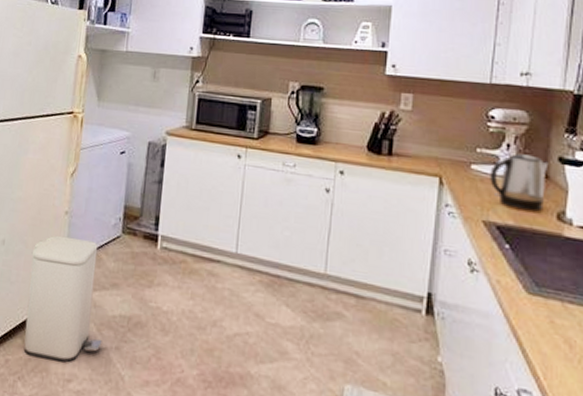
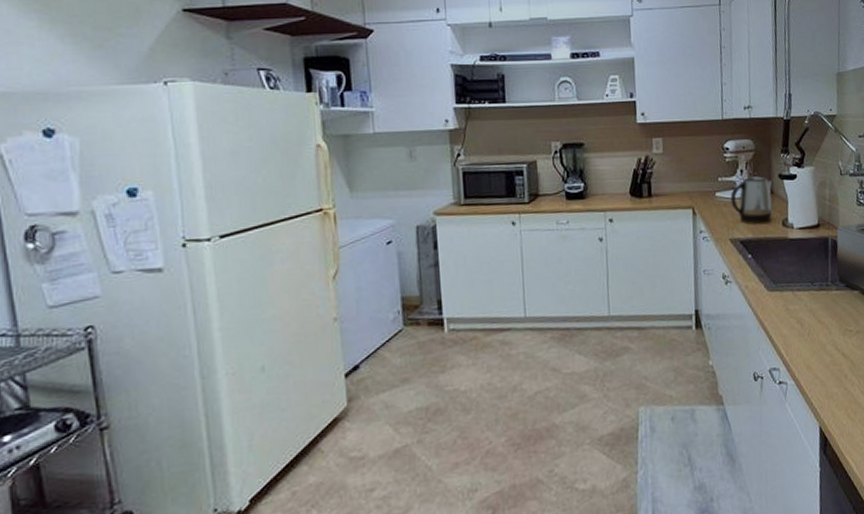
pedal bin: present [23,235,102,363] -> none [301,341,402,480]

